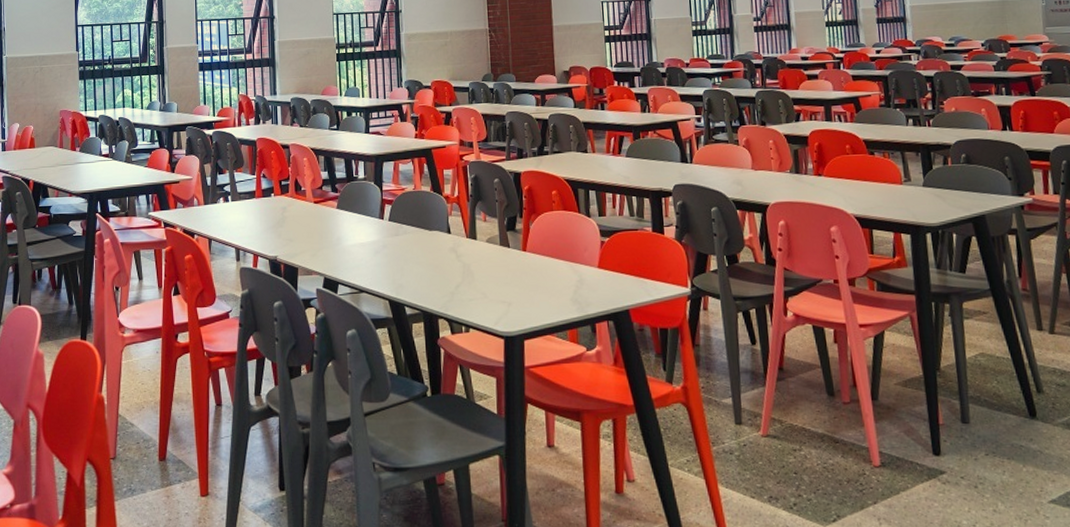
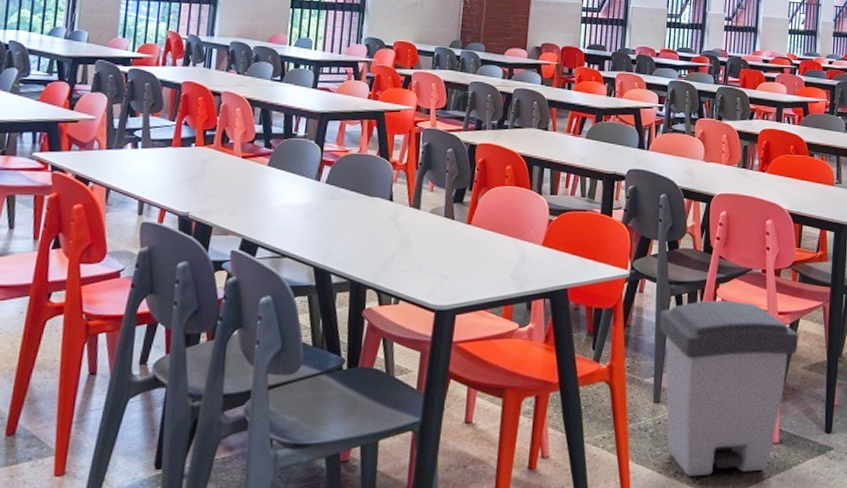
trash can: none [728,314,888,502] -> present [659,300,799,477]

